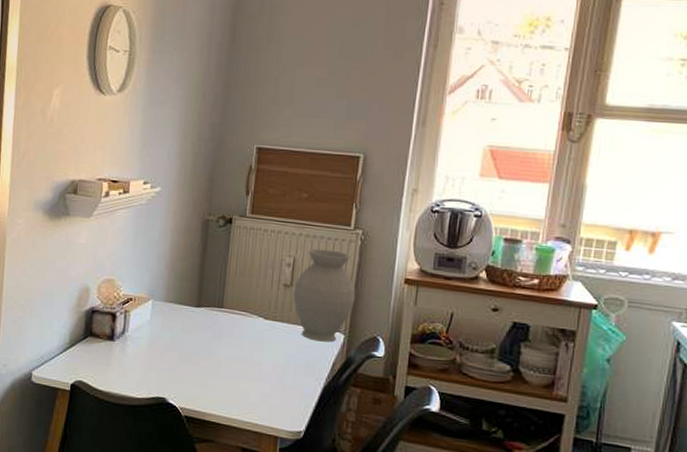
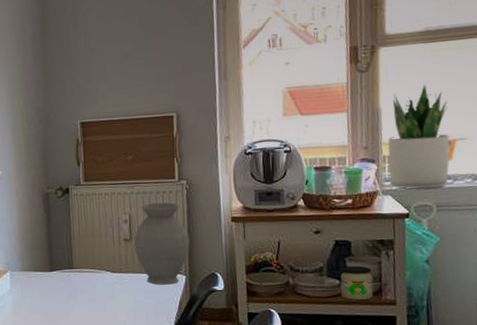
jar: none [509,352,547,393] -> present [340,265,374,301]
planter: none [584,167,659,282] -> present [388,85,450,190]

